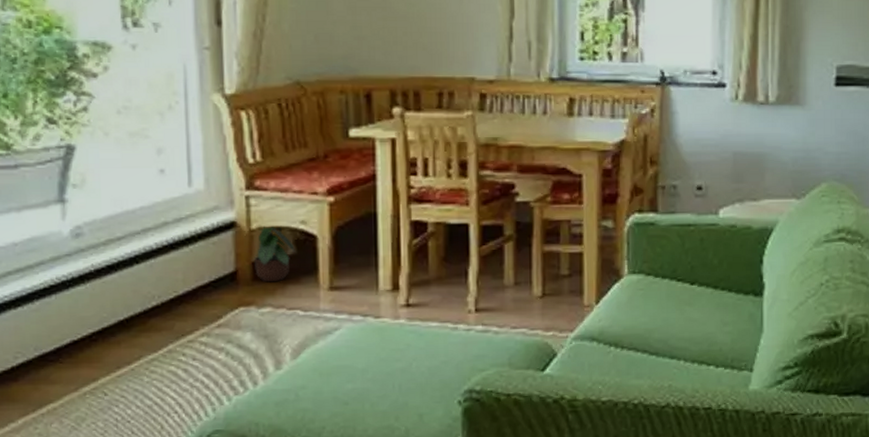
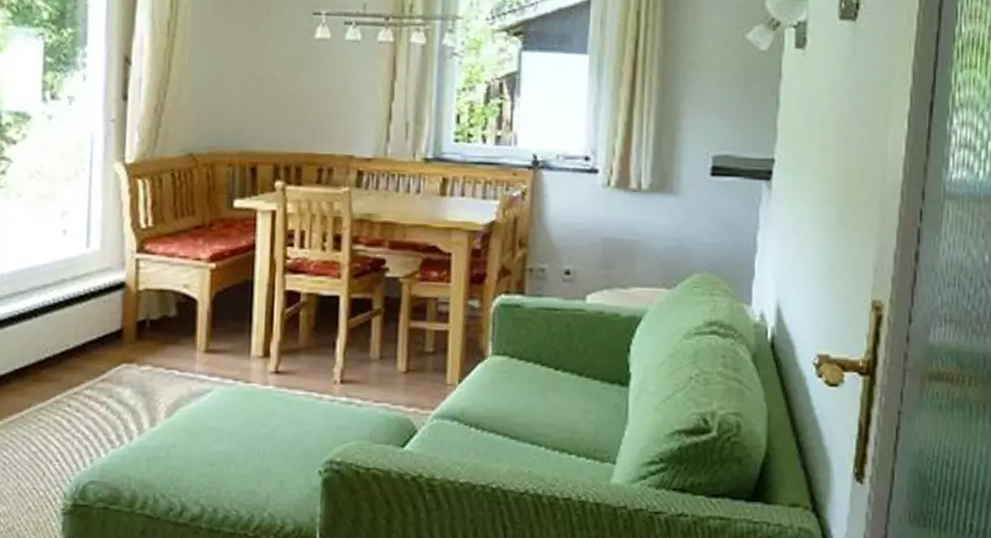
potted plant: present [253,225,295,283] -> none [138,288,177,342]

